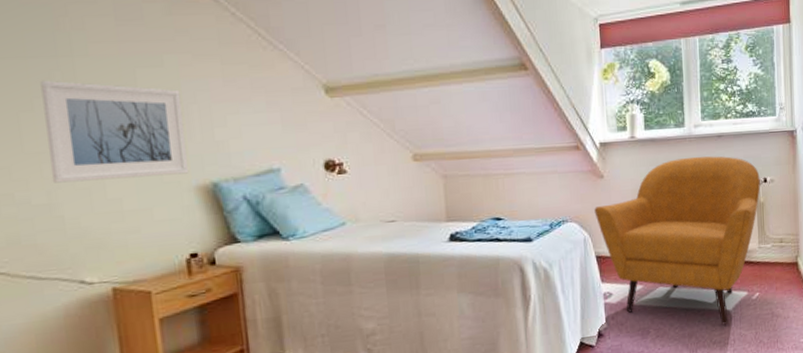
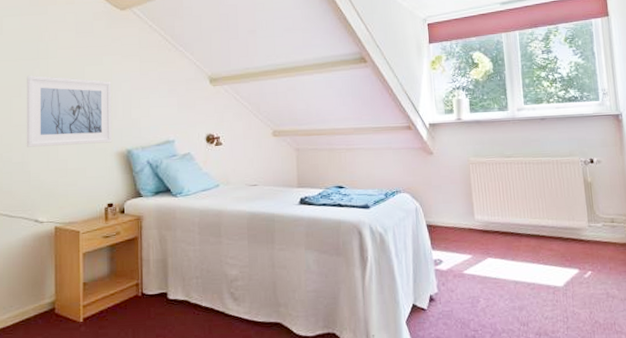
armchair: present [594,156,760,325] -> none [425,137,587,301]

